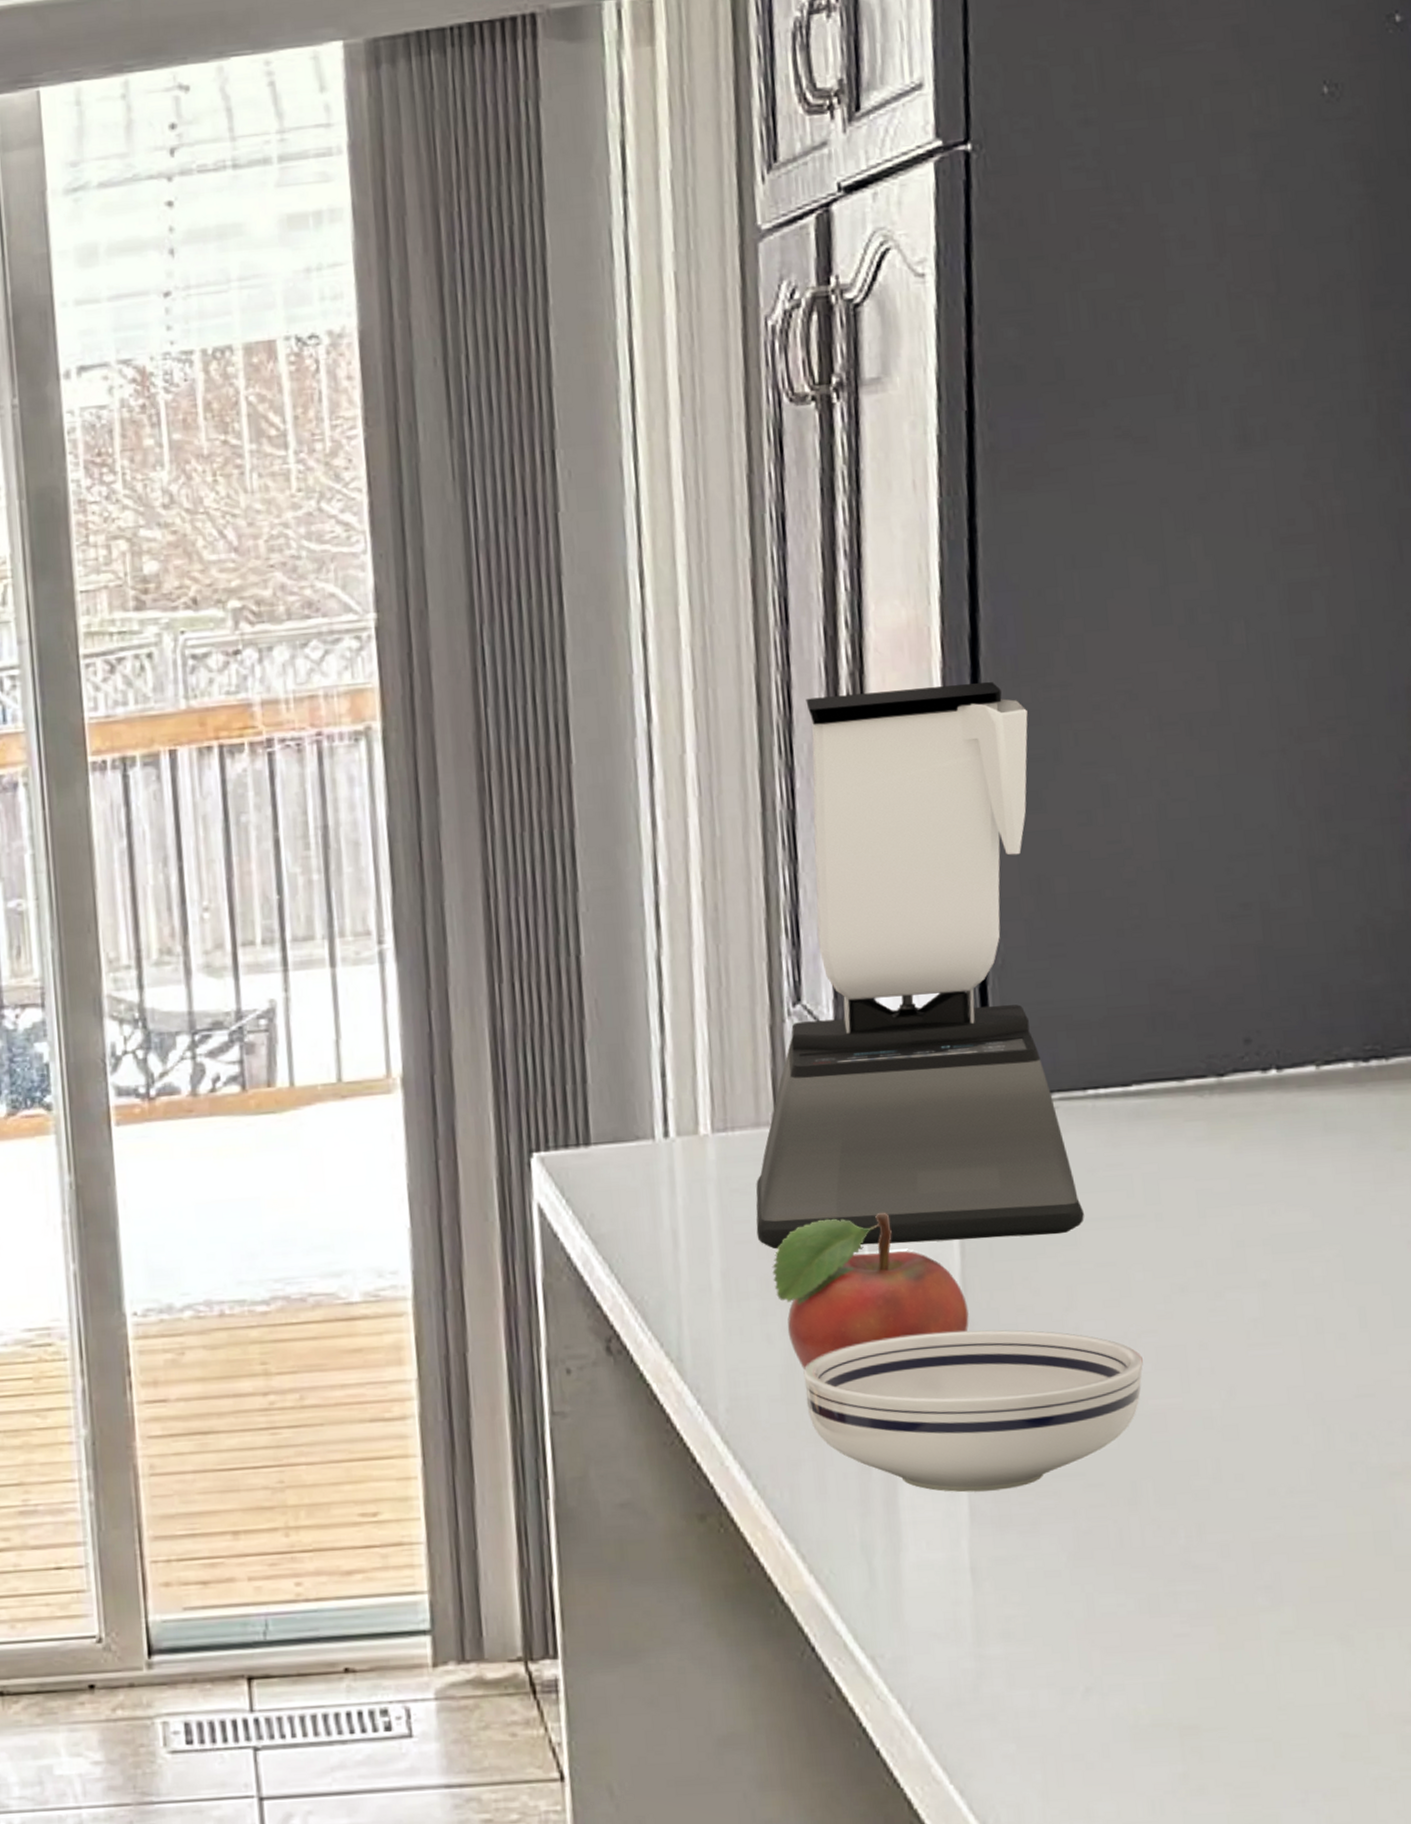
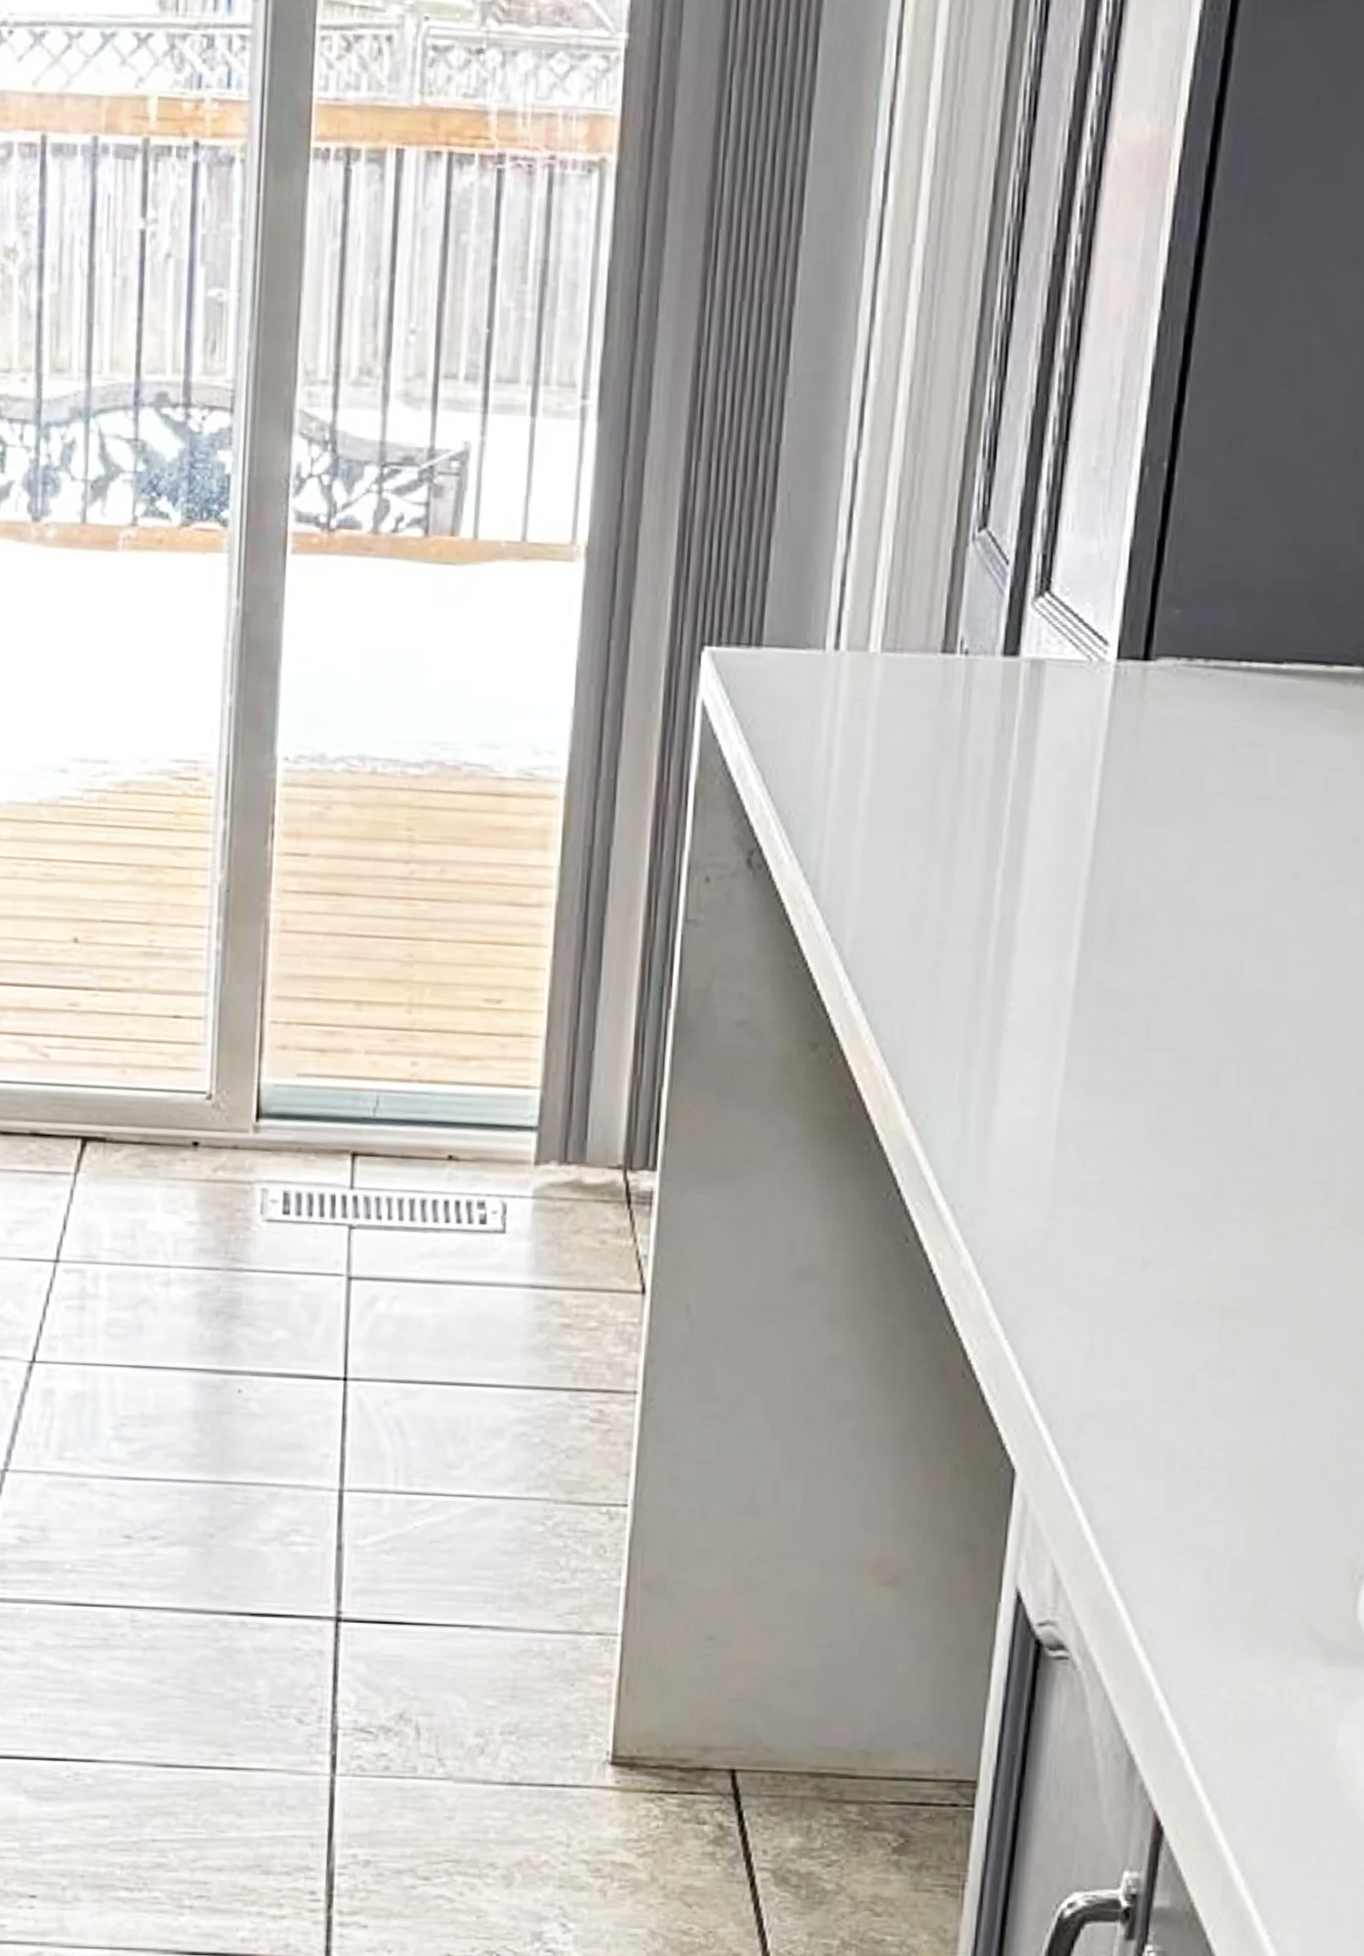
blender: present [756,681,1084,1249] -> none [908,205,1249,805]
fruit: present [772,1213,970,1371] -> none [917,757,1096,910]
bowl: present [803,1329,1143,1493] -> none [929,887,1248,1055]

